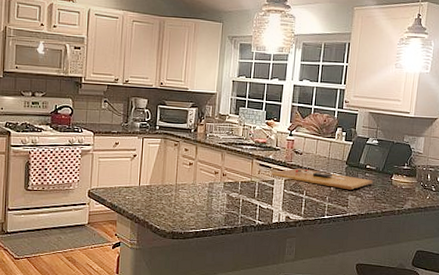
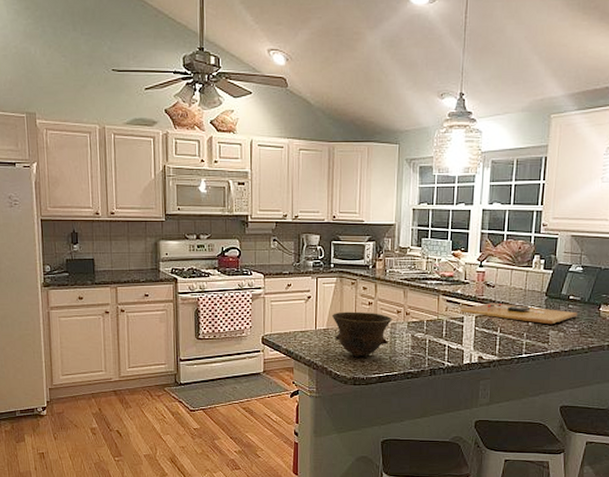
bowl: none [154,170,210,213] -> present [331,311,392,357]

